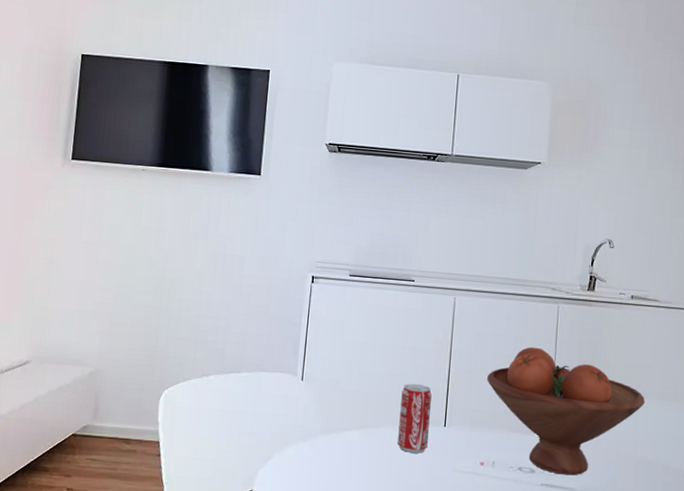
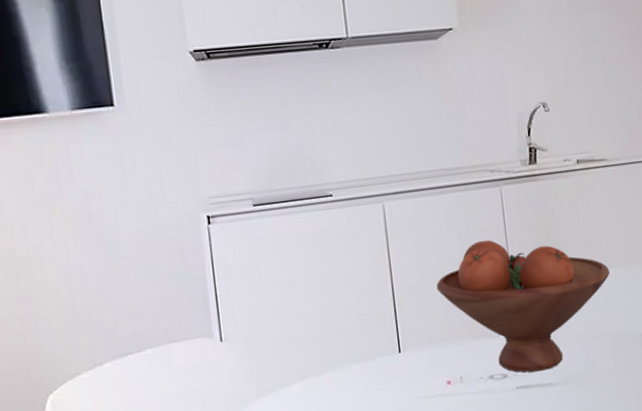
beverage can: present [397,383,432,453] -> none [343,311,384,392]

